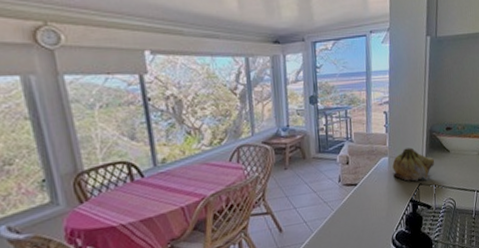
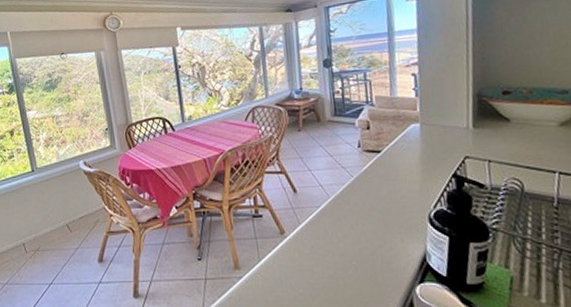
fruit: present [392,147,434,181] -> none [425,114,486,153]

